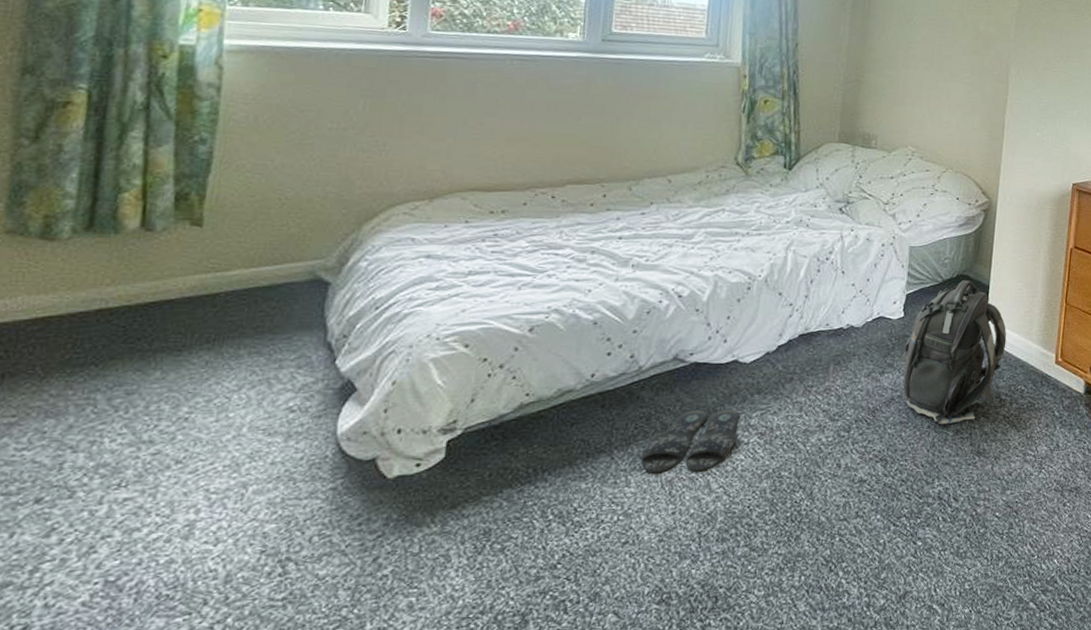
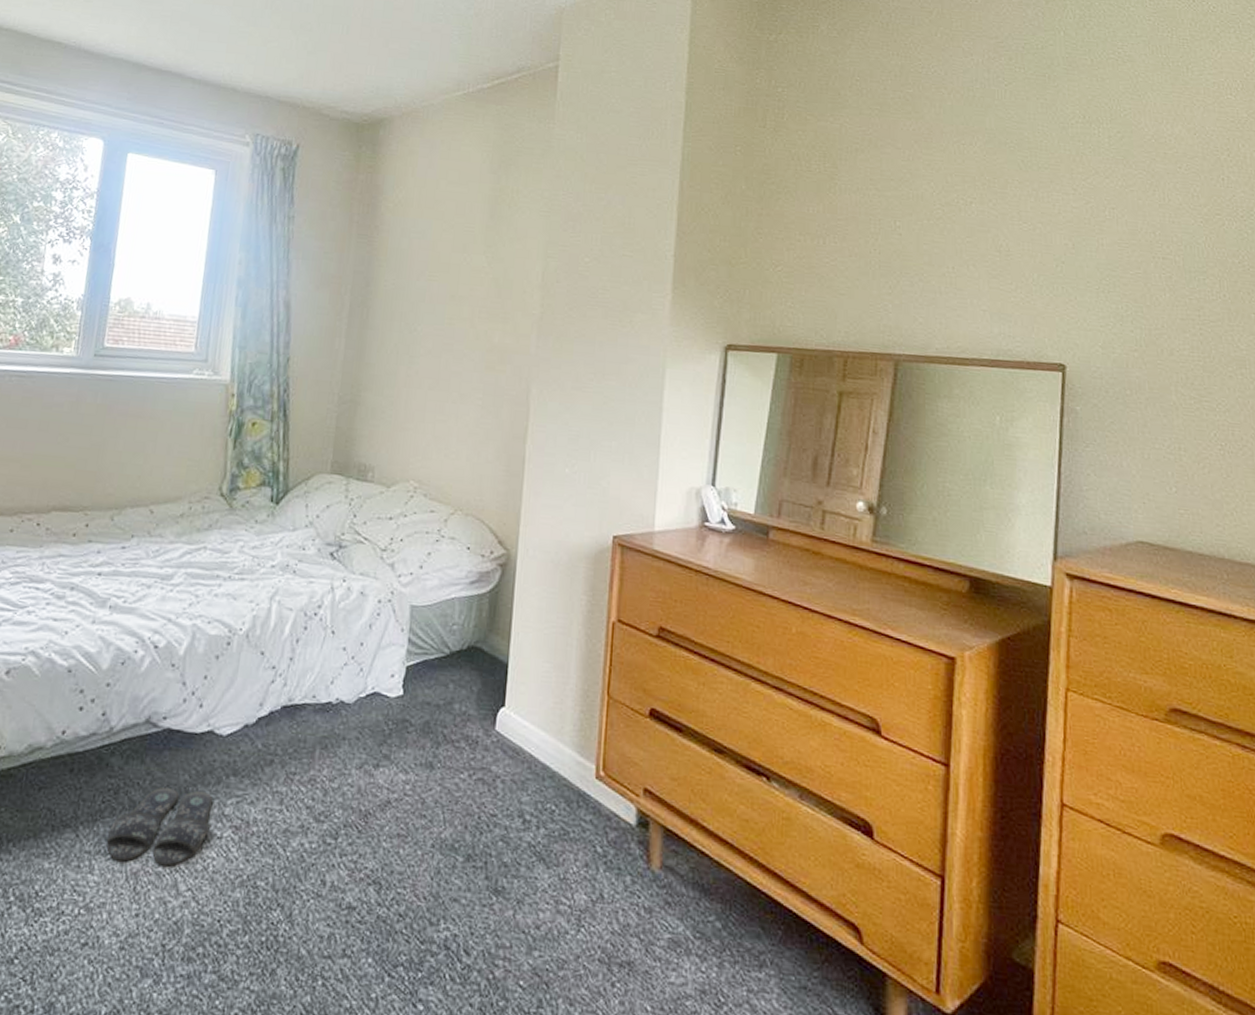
backpack: present [900,280,1007,425] -> none [398,654,531,846]

